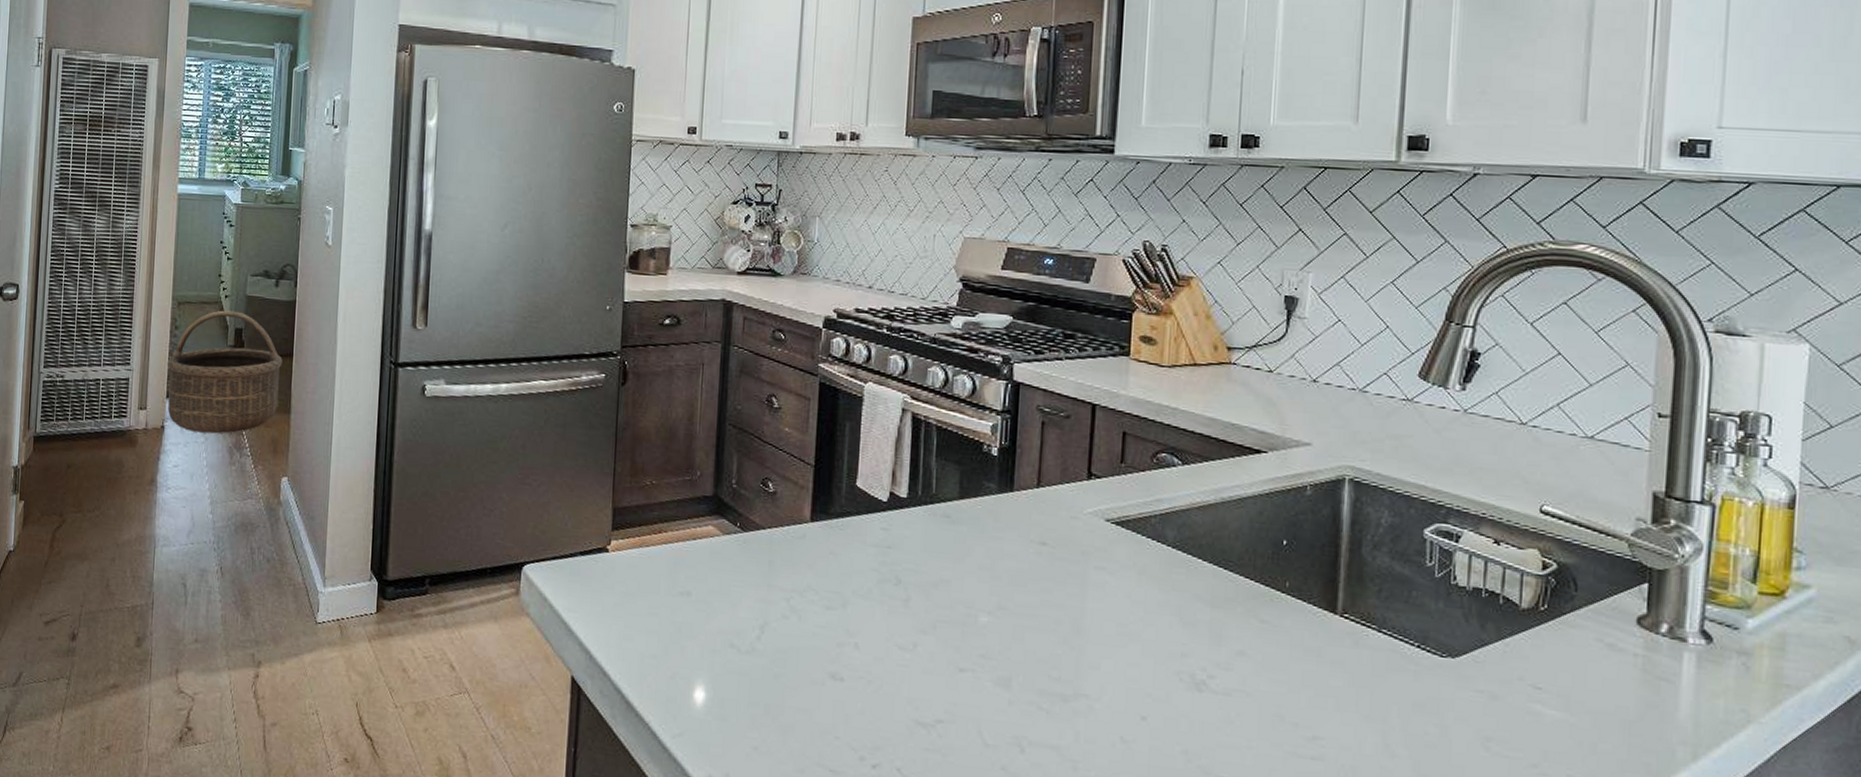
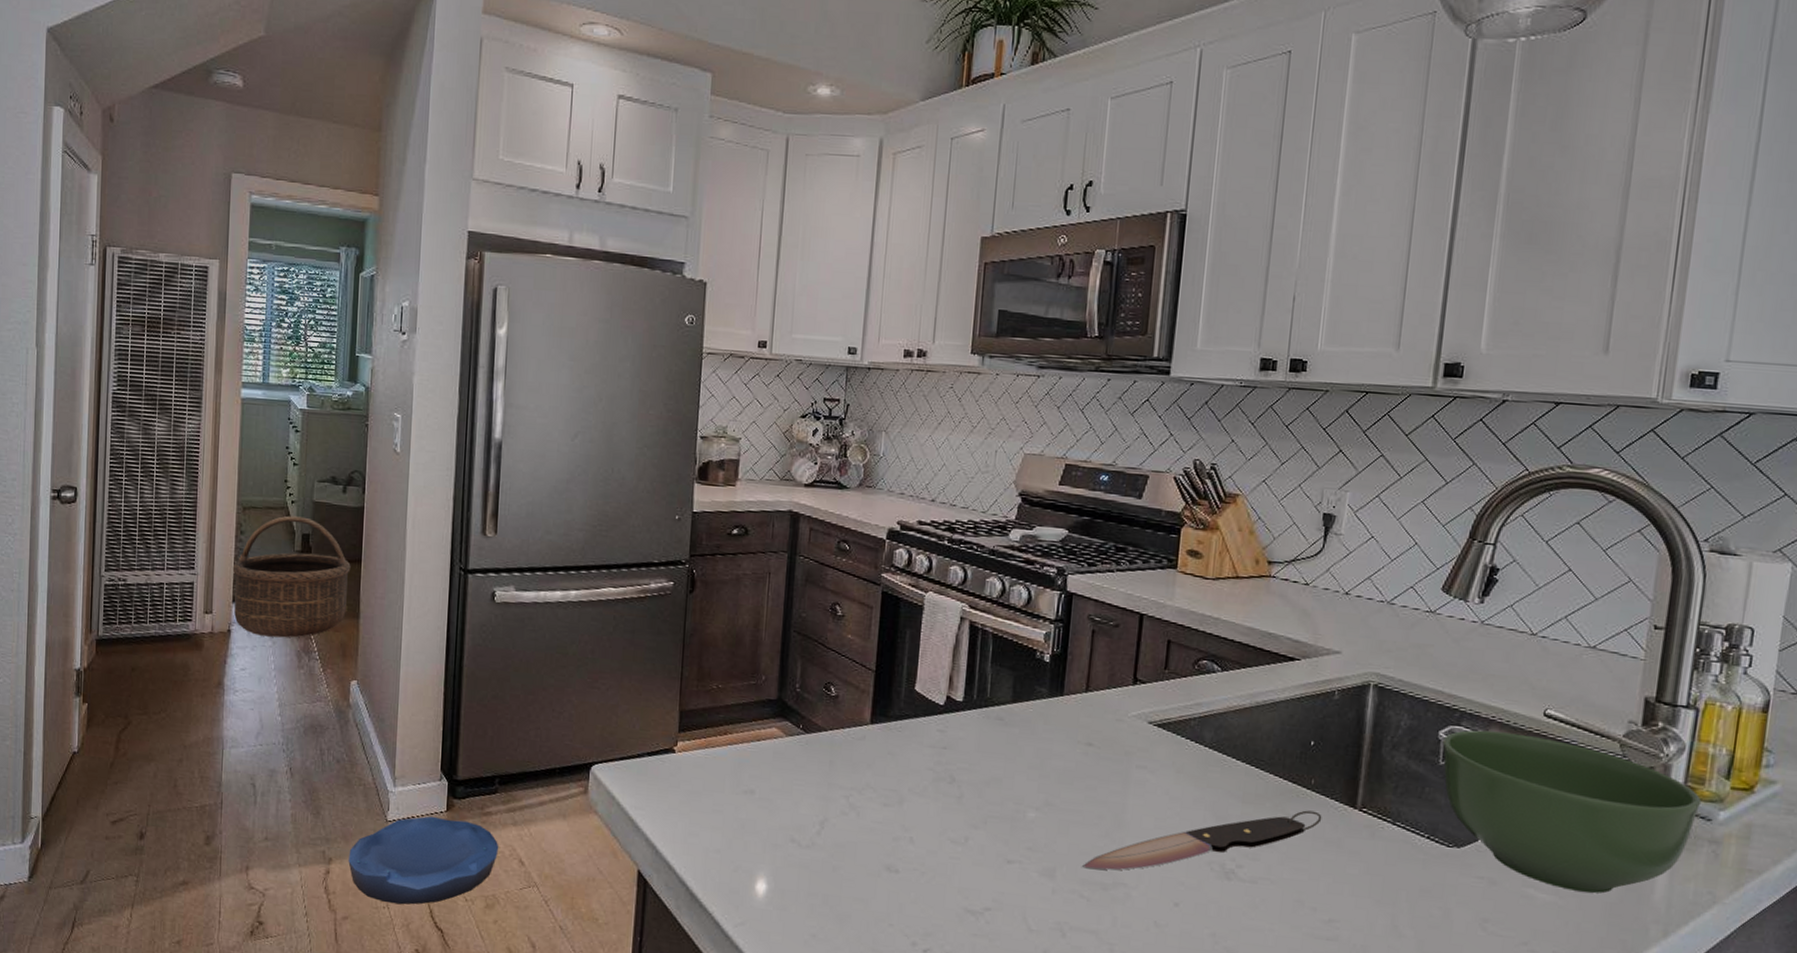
pet bowl: none [277,617,430,711] -> present [348,816,499,905]
kitchen knife: none [1040,615,1300,681] -> present [1082,810,1322,871]
bowl: none [1428,528,1726,710] -> present [1442,730,1702,893]

